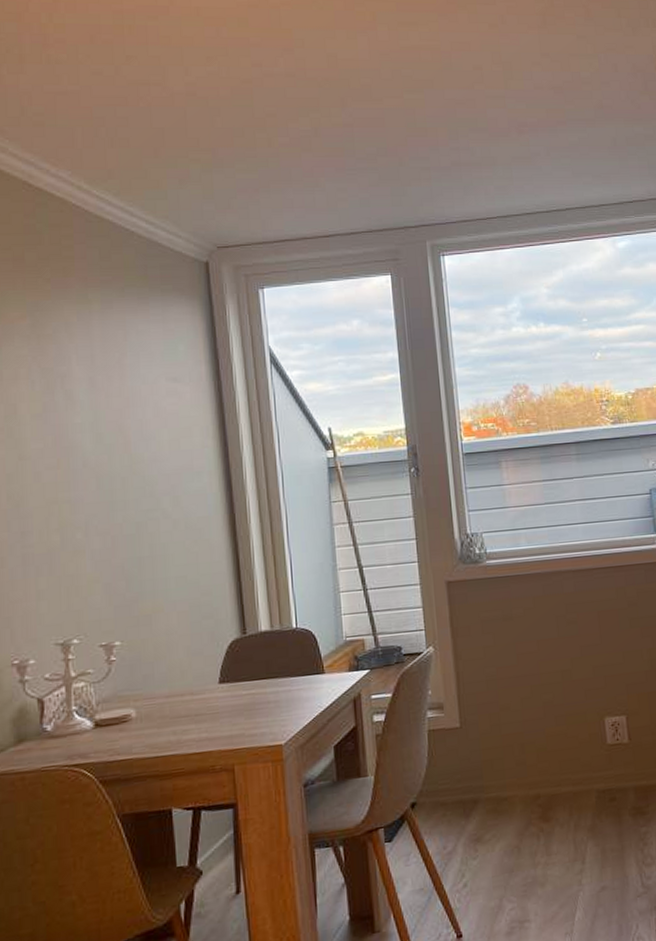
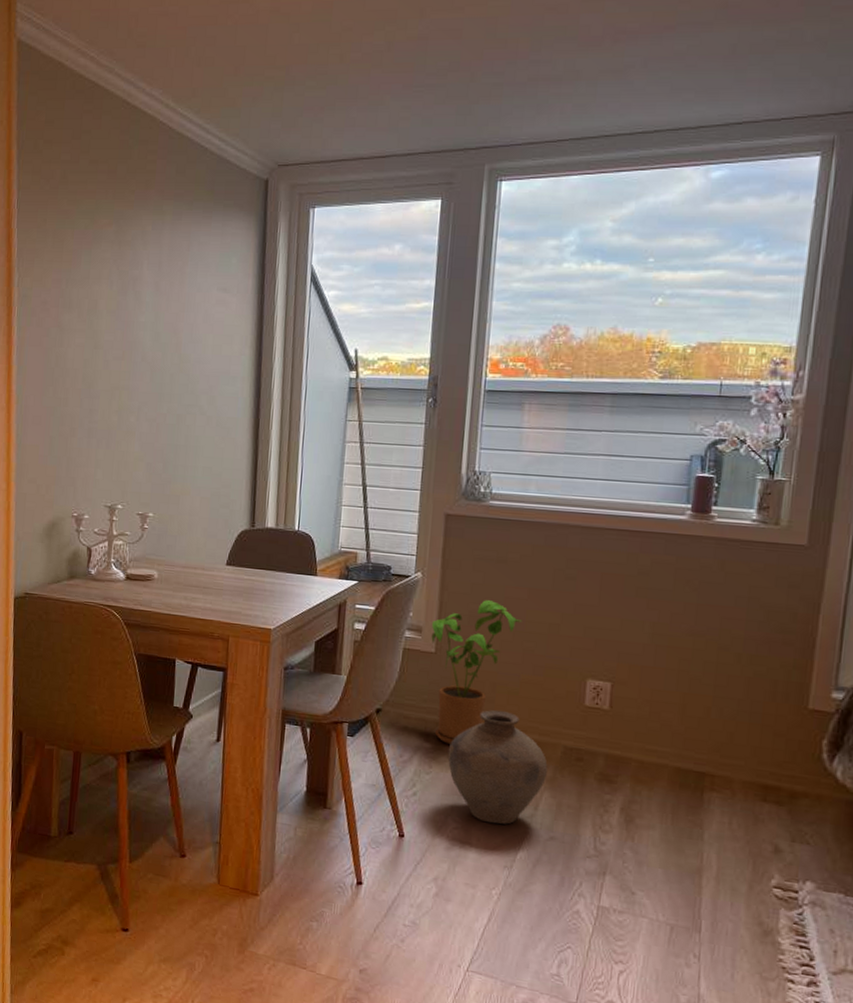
house plant: none [452,660,537,821] -> present [431,600,523,744]
vase: none [490,770,587,893] -> present [447,710,548,825]

